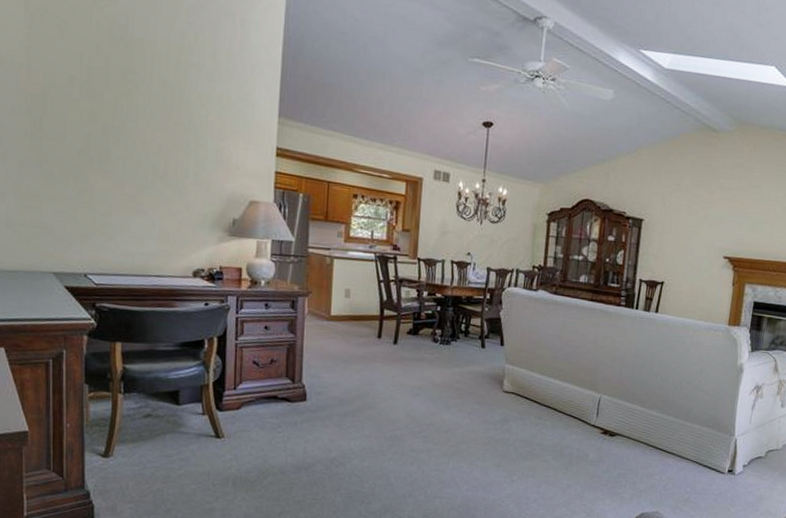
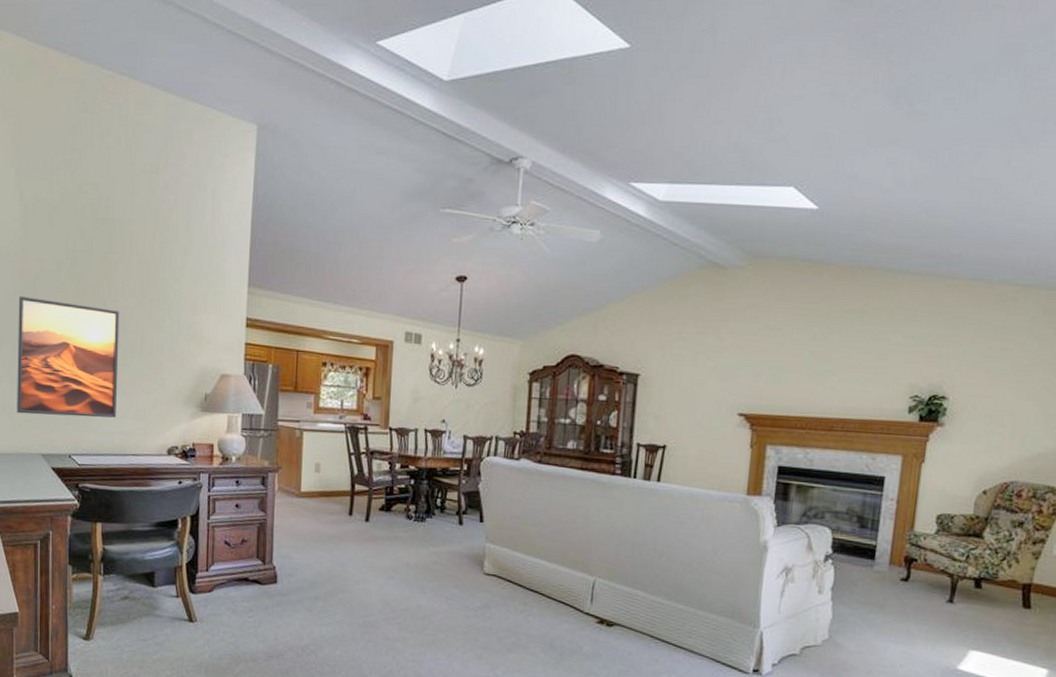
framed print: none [24,109,141,239] -> present [17,296,120,418]

